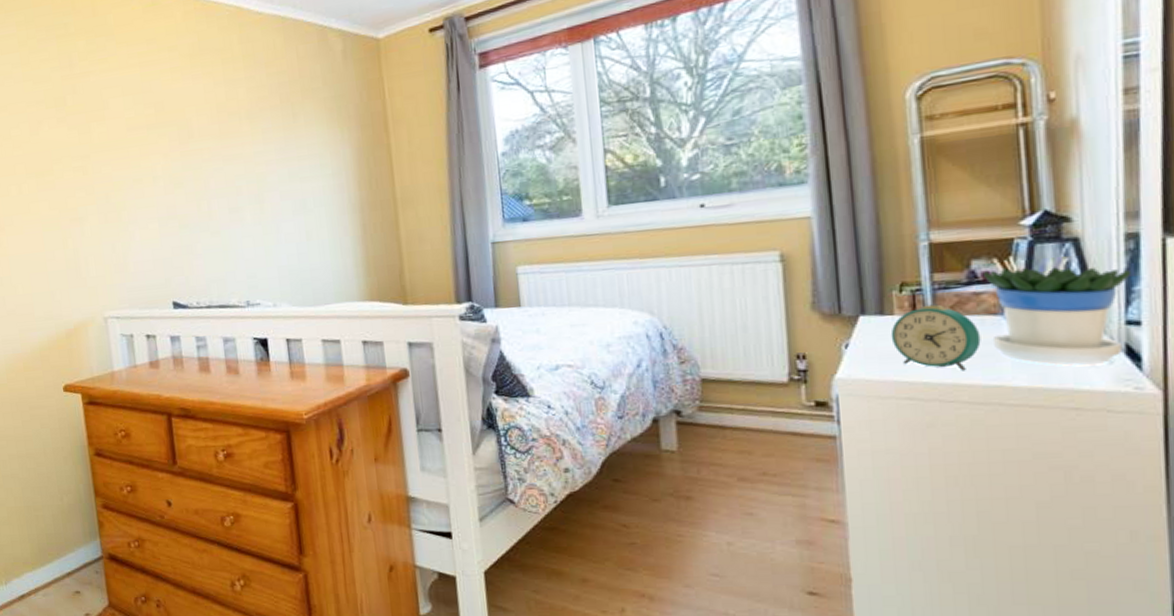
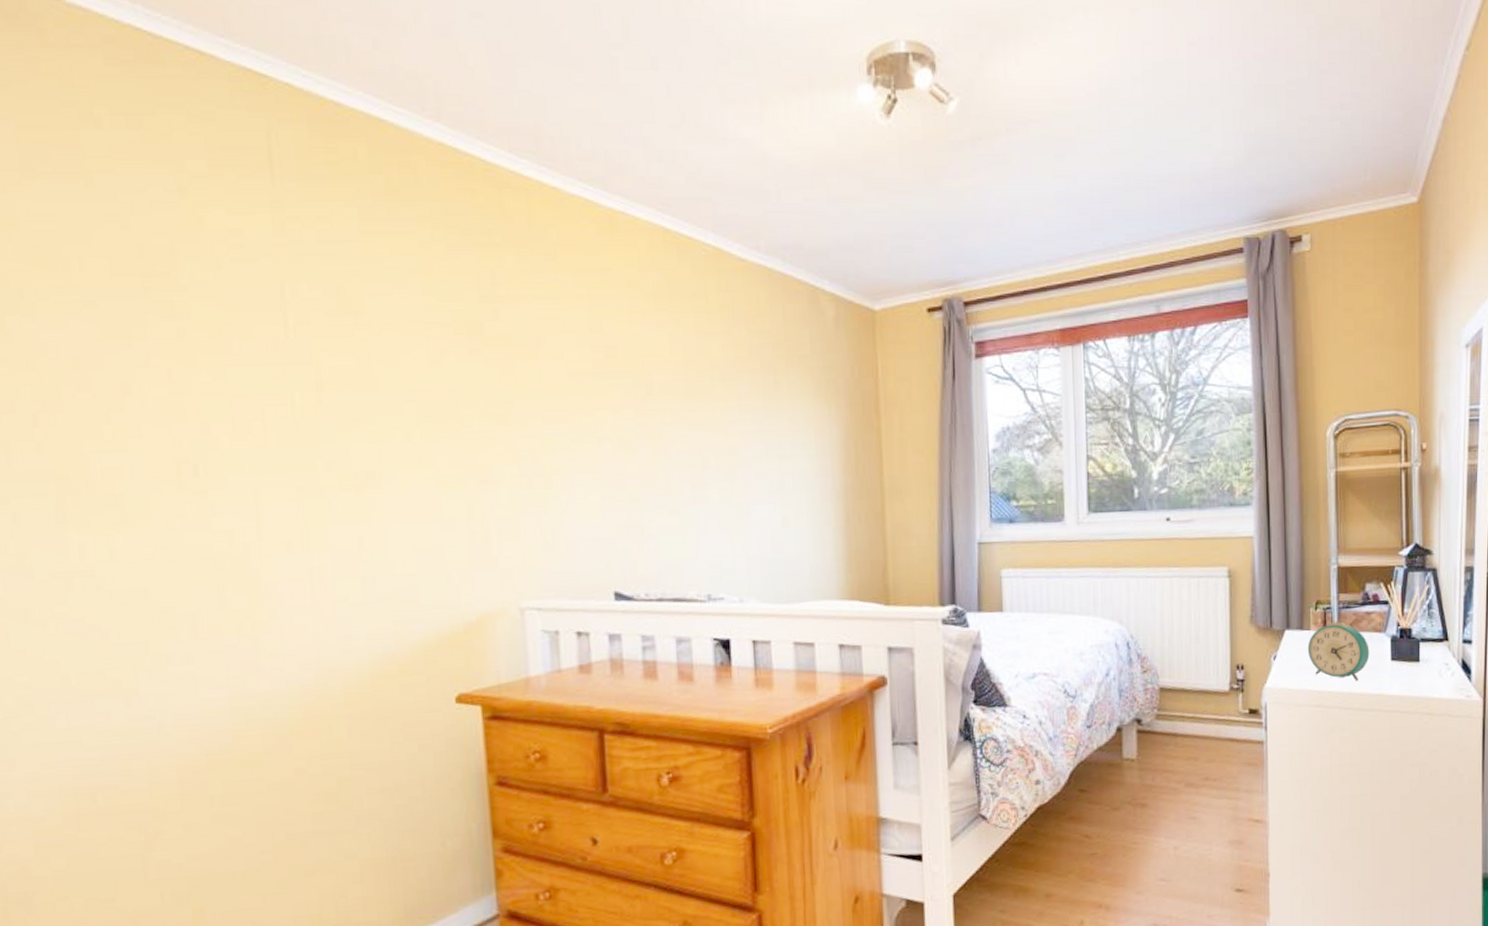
flowerpot: present [982,267,1131,366] -> none [1373,592,1467,677]

